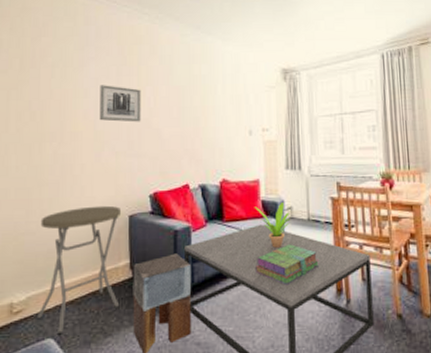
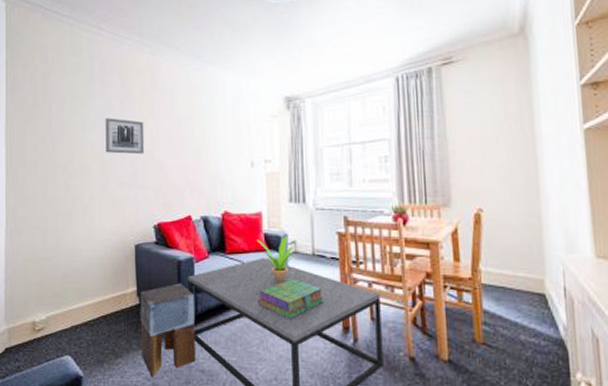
side table: present [36,205,120,335] -> none [55,235,129,353]

